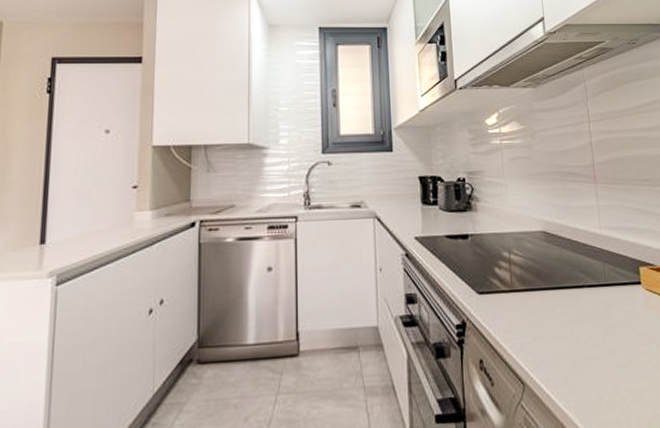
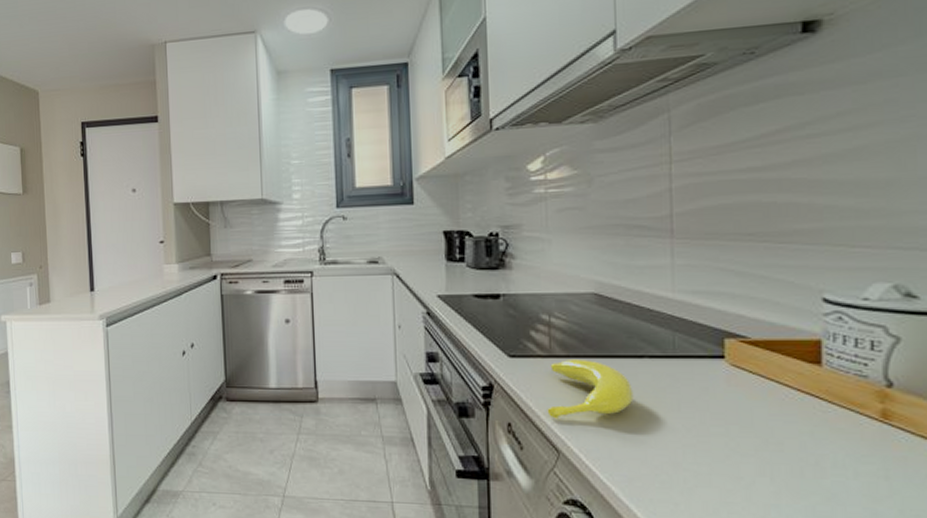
banana: none [512,292,579,351] -> present [547,360,634,419]

